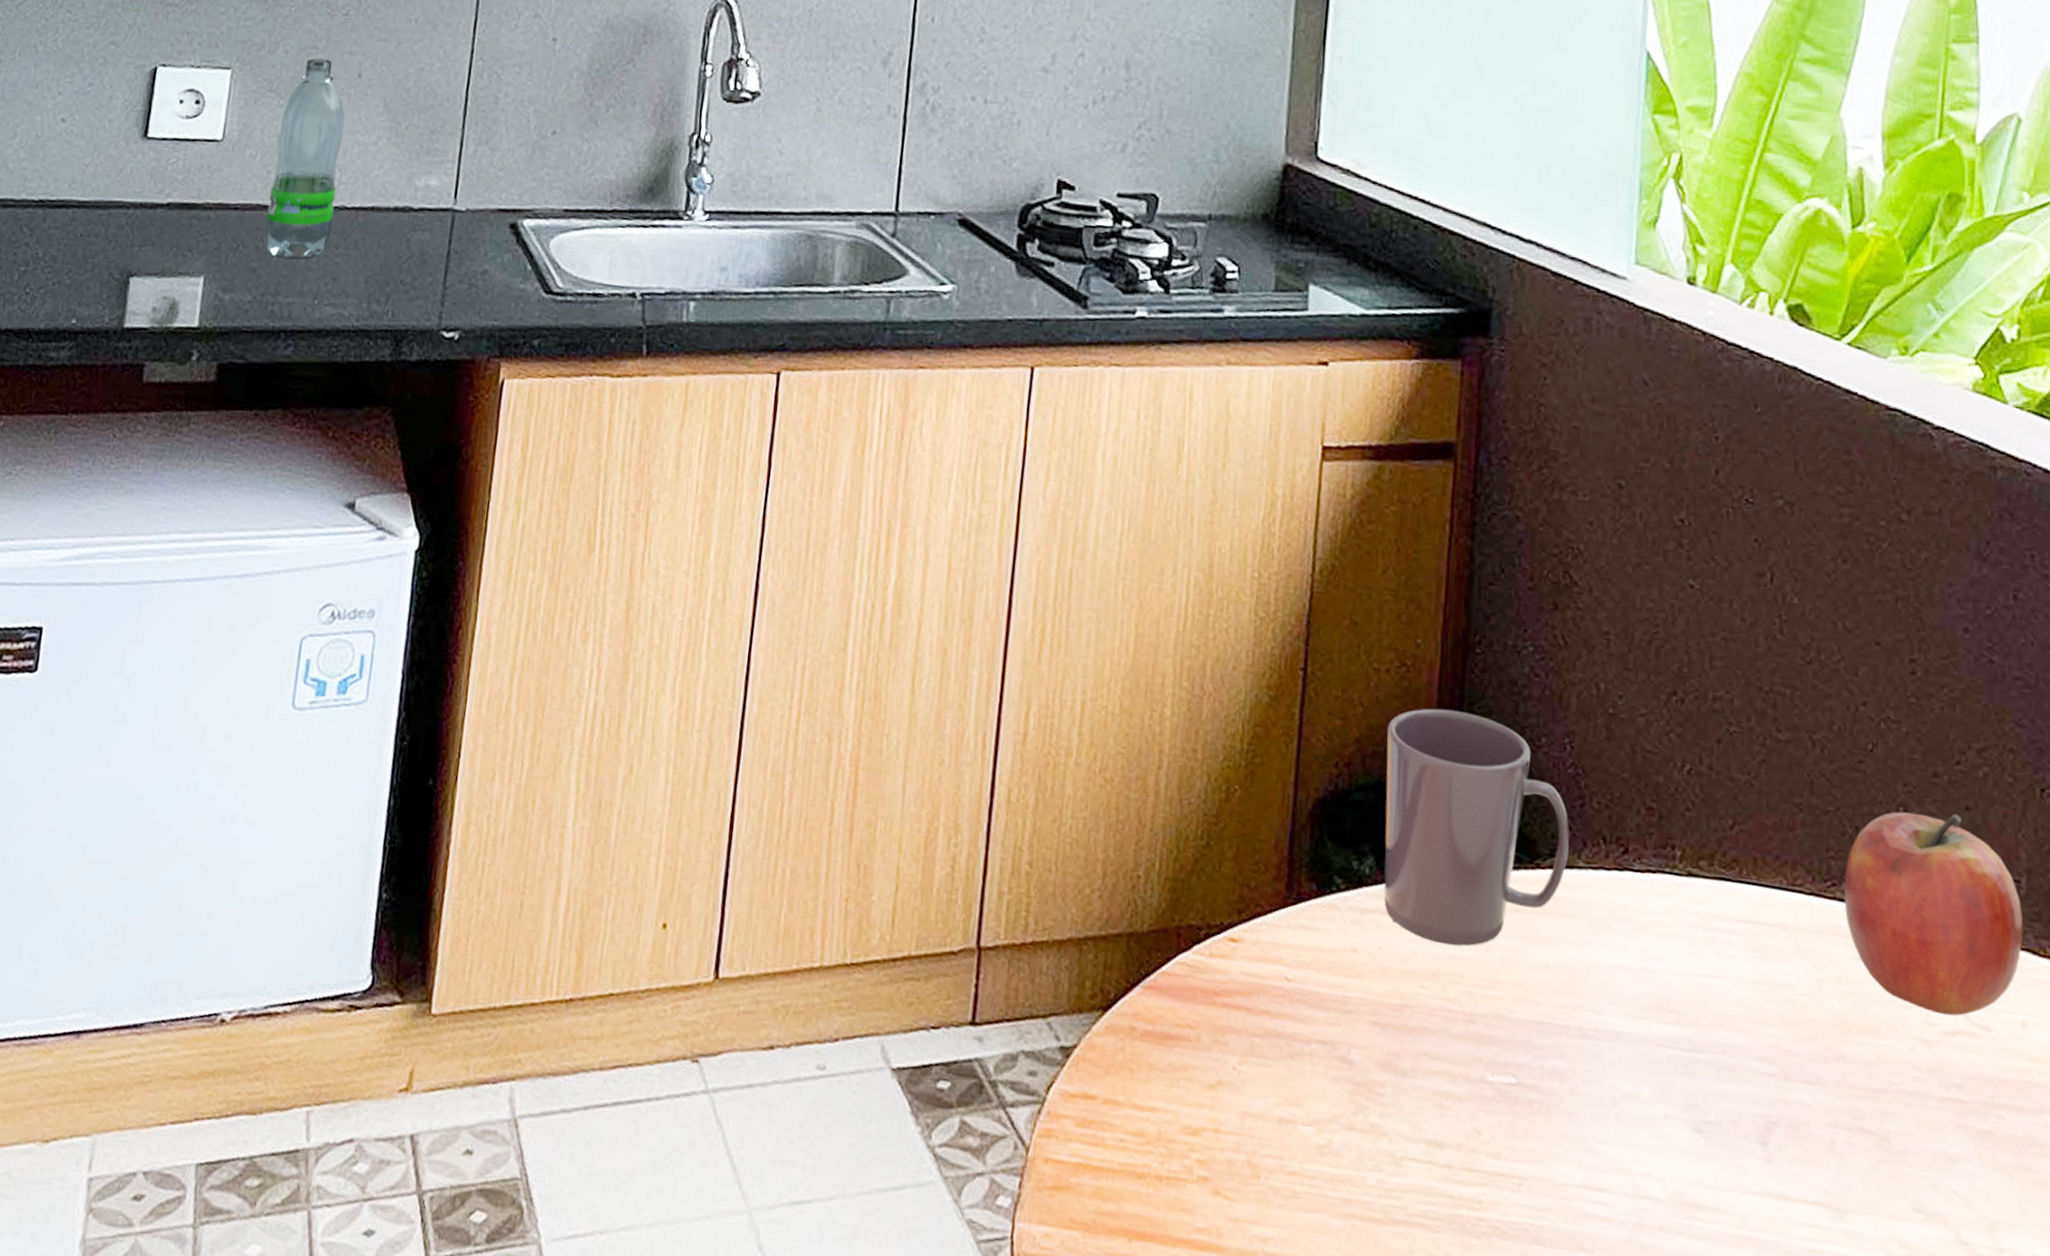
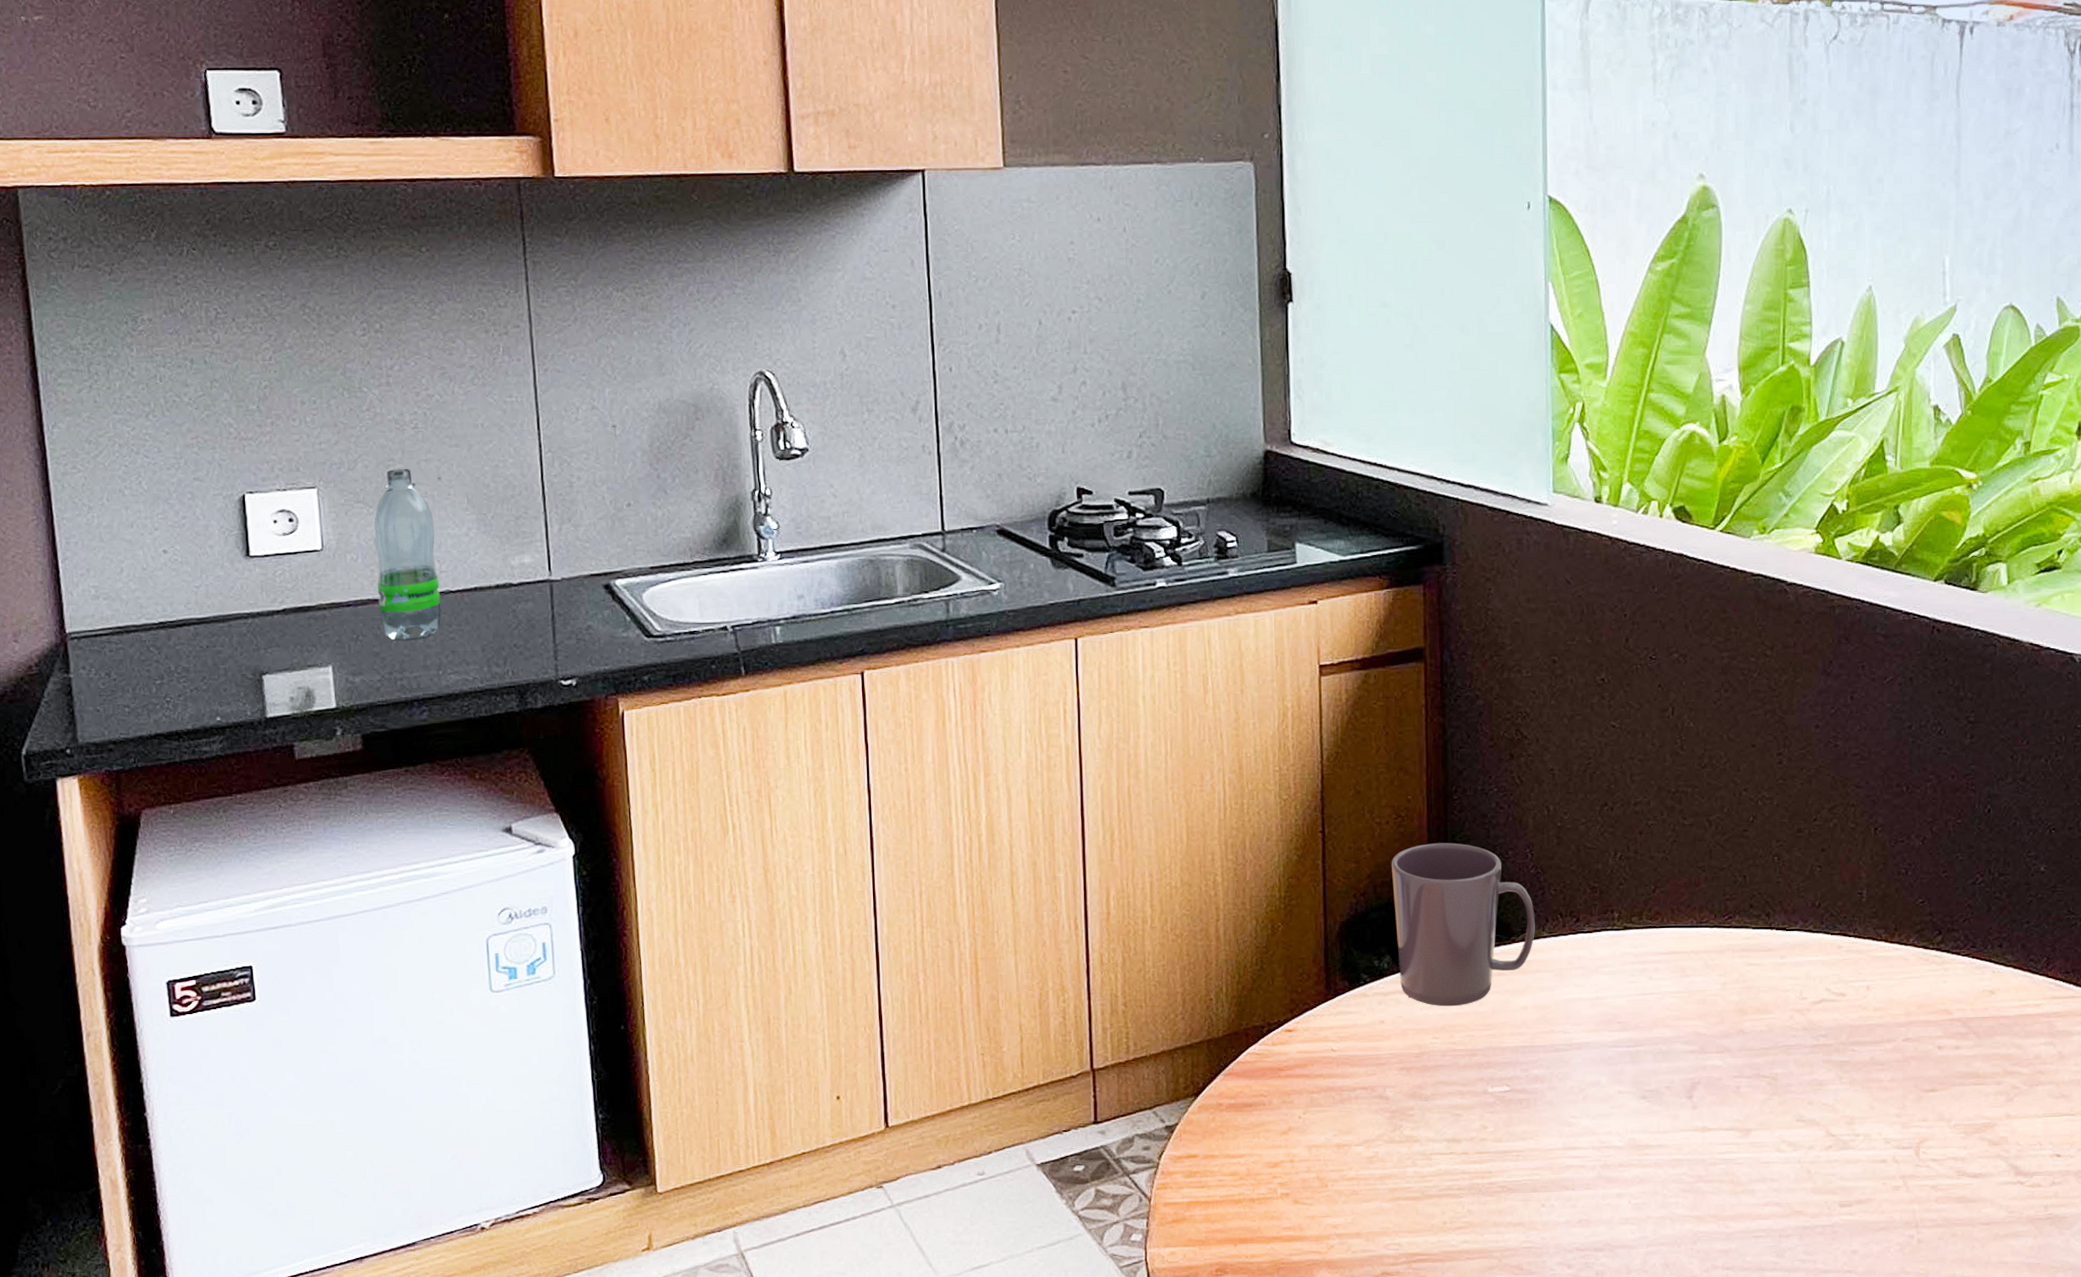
fruit: present [1844,811,2024,1016] -> none [1738,855,1866,991]

